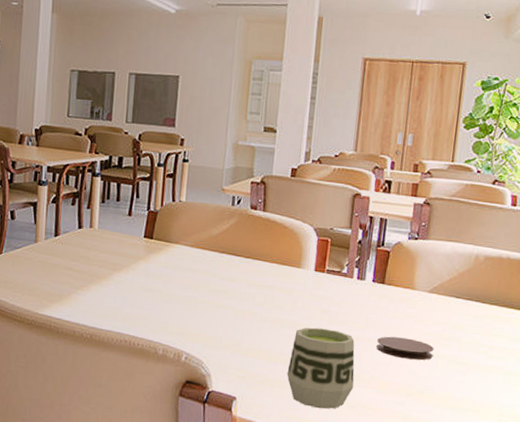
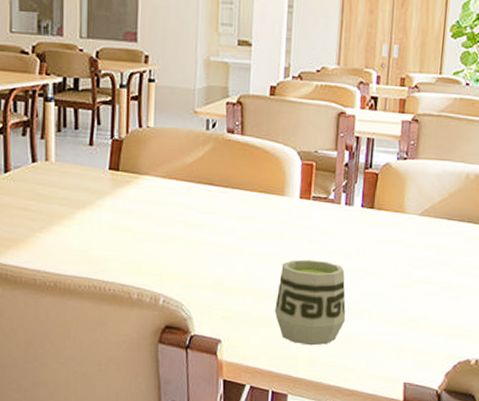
coaster: present [376,336,434,361] -> none [368,264,427,288]

